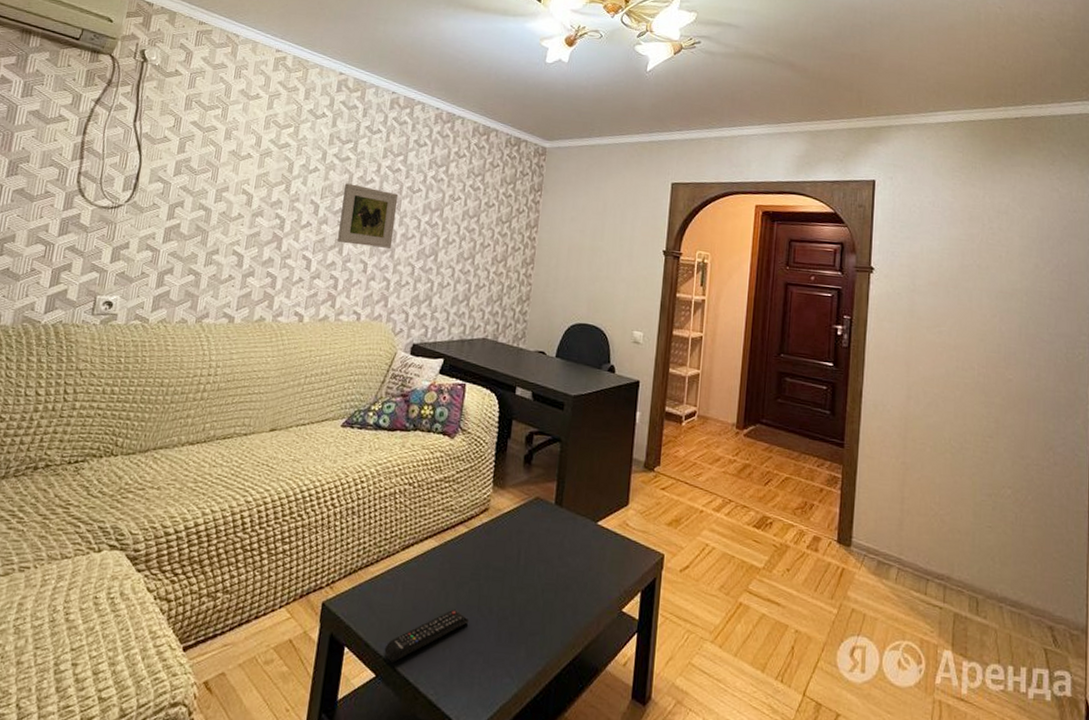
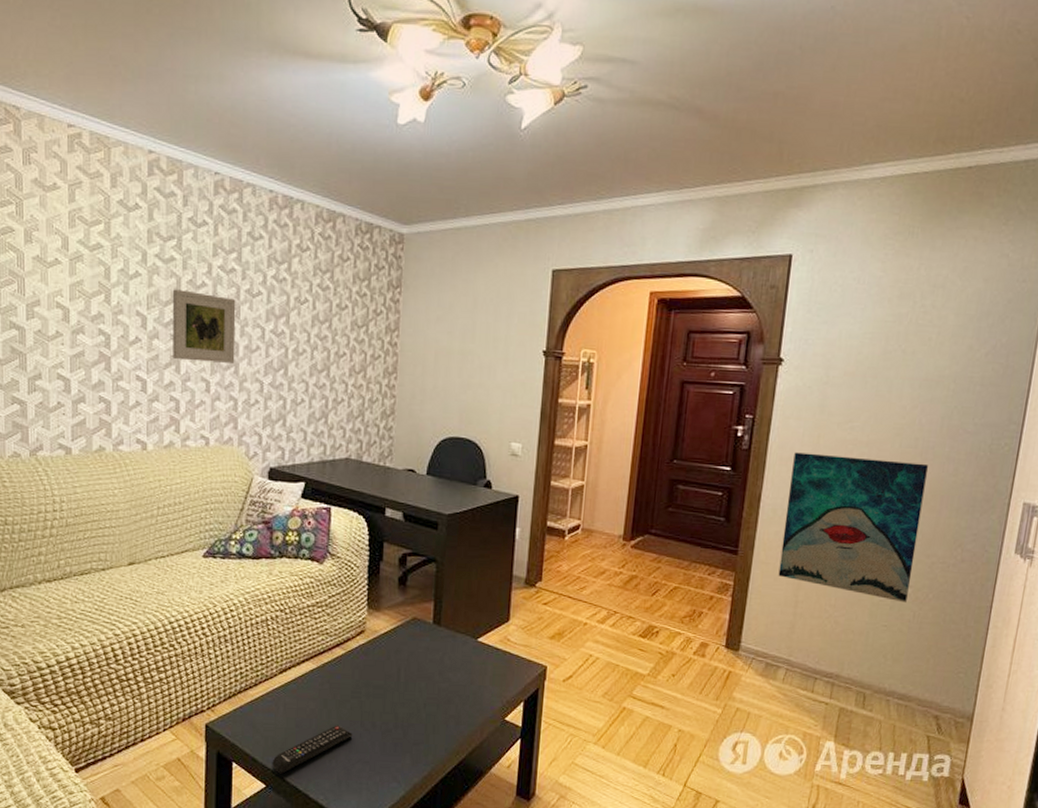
wall art: none [883,352,1012,504] -> present [778,452,928,603]

